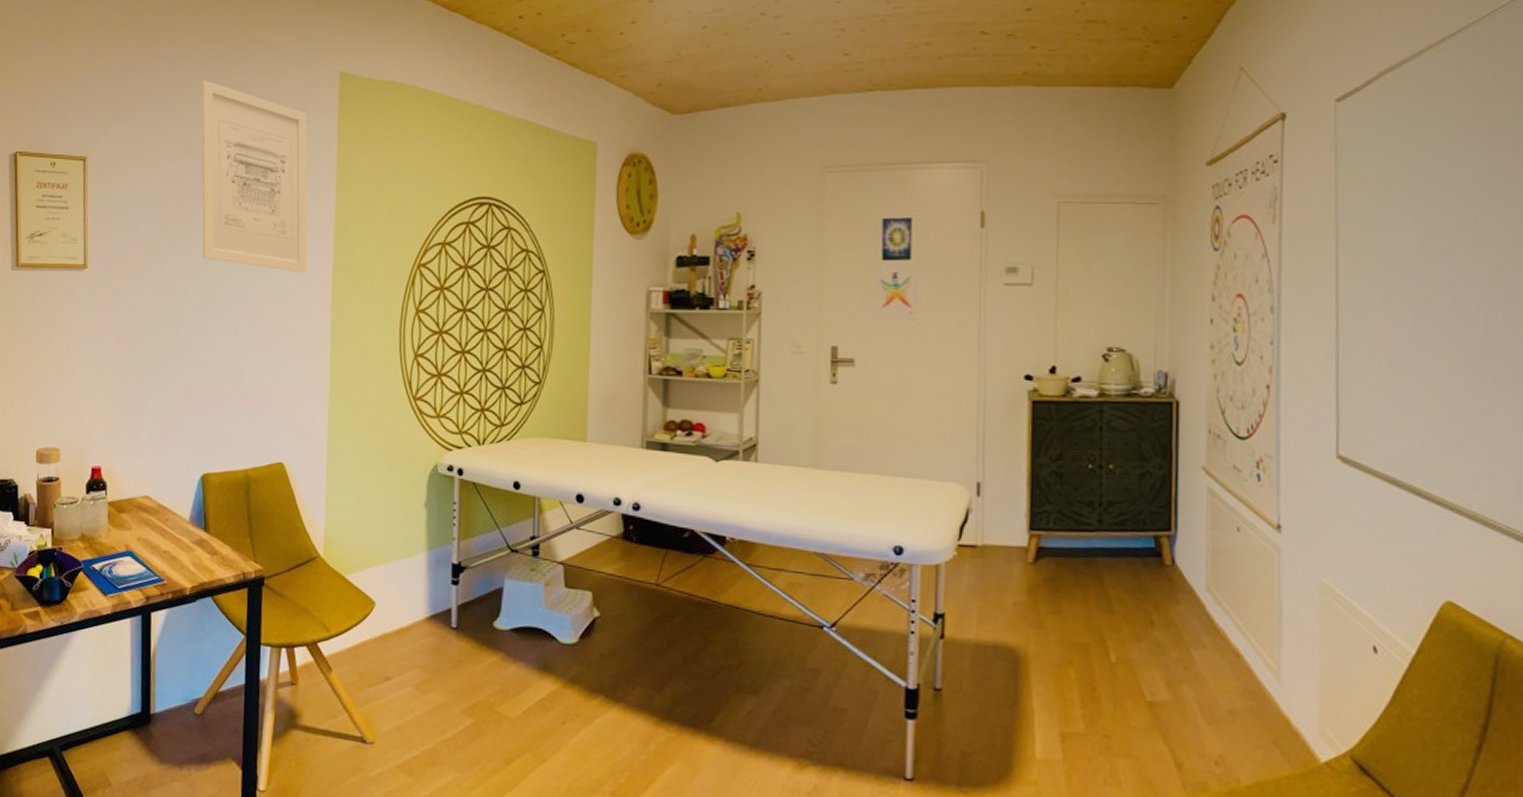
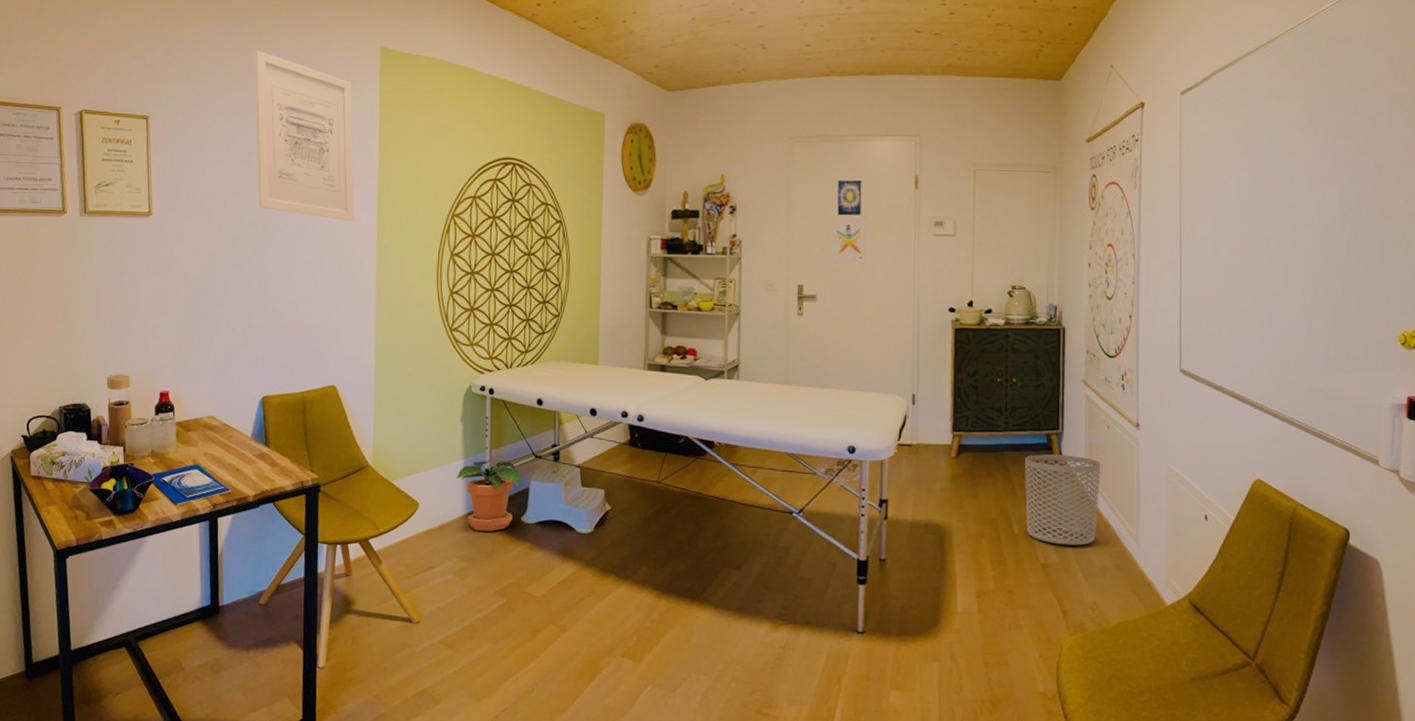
potted plant: none [419,553,493,638] -> present [457,460,520,531]
waste bin: none [1124,561,1228,680] -> present [1024,454,1101,546]

